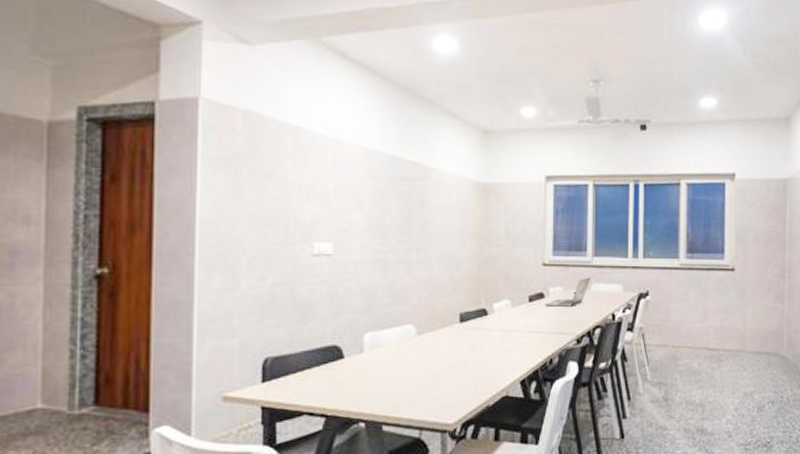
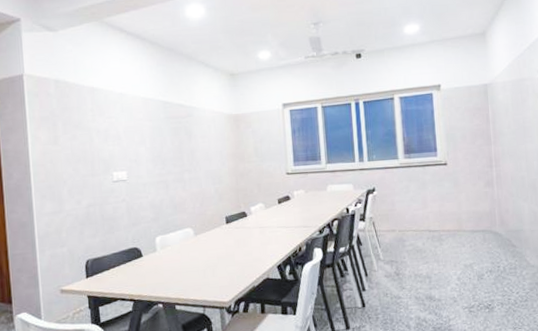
laptop: present [545,277,590,308] -> none [292,180,326,207]

